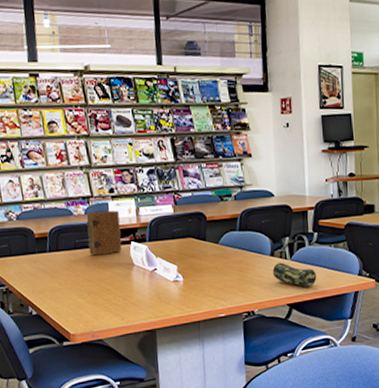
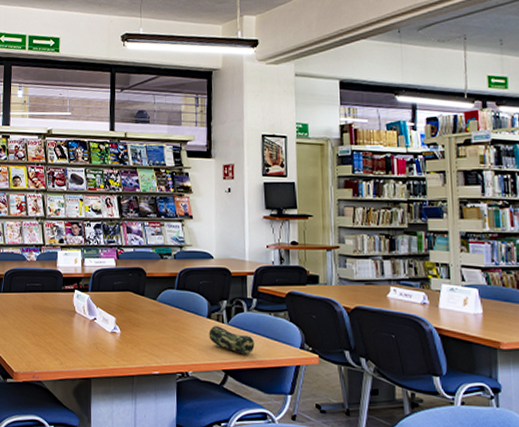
book: present [85,210,123,256] -> none [36,258,67,300]

